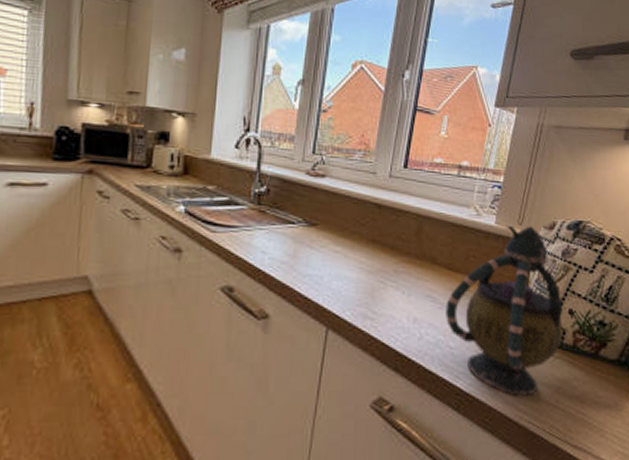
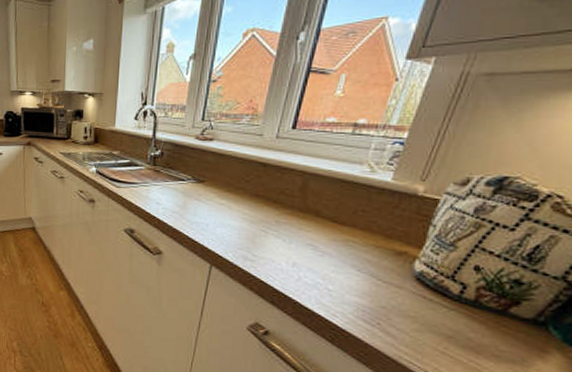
teapot: present [446,225,566,396] -> none [326,181,468,340]

